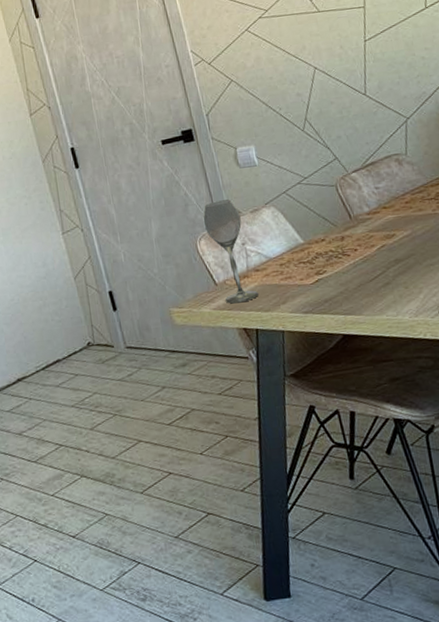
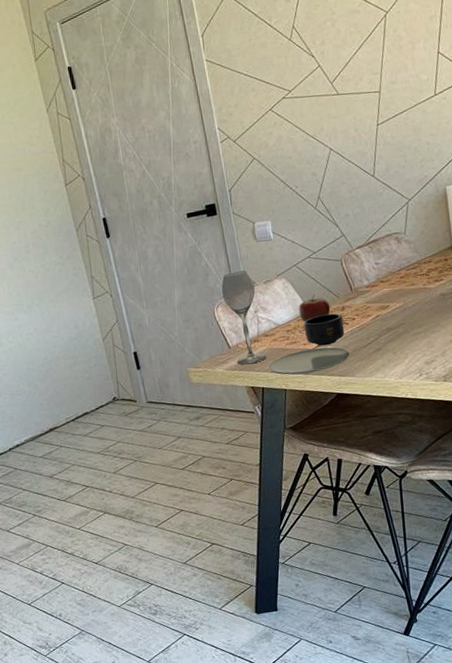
plate: none [261,282,355,315] -> present [268,347,350,375]
fruit: none [291,223,329,255] -> present [298,294,331,322]
mug: none [298,244,347,281] -> present [303,313,345,346]

